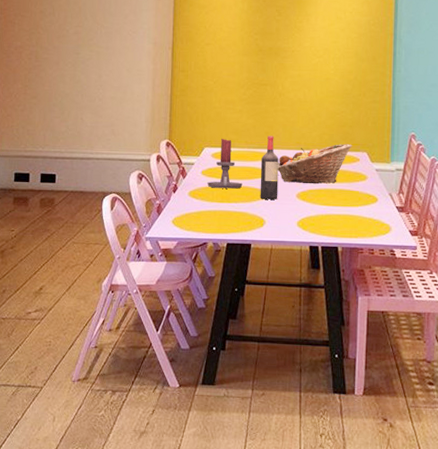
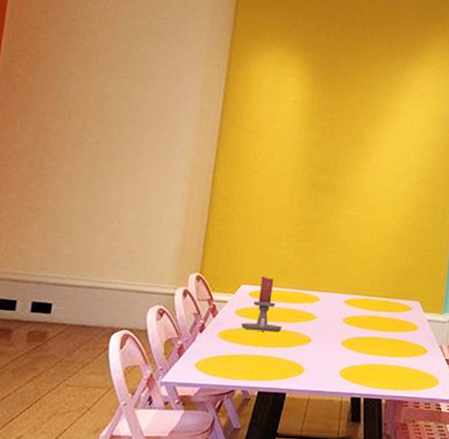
wine bottle: present [260,136,279,200] -> none [300,277,325,346]
fruit basket: present [278,144,352,185] -> none [323,291,405,332]

